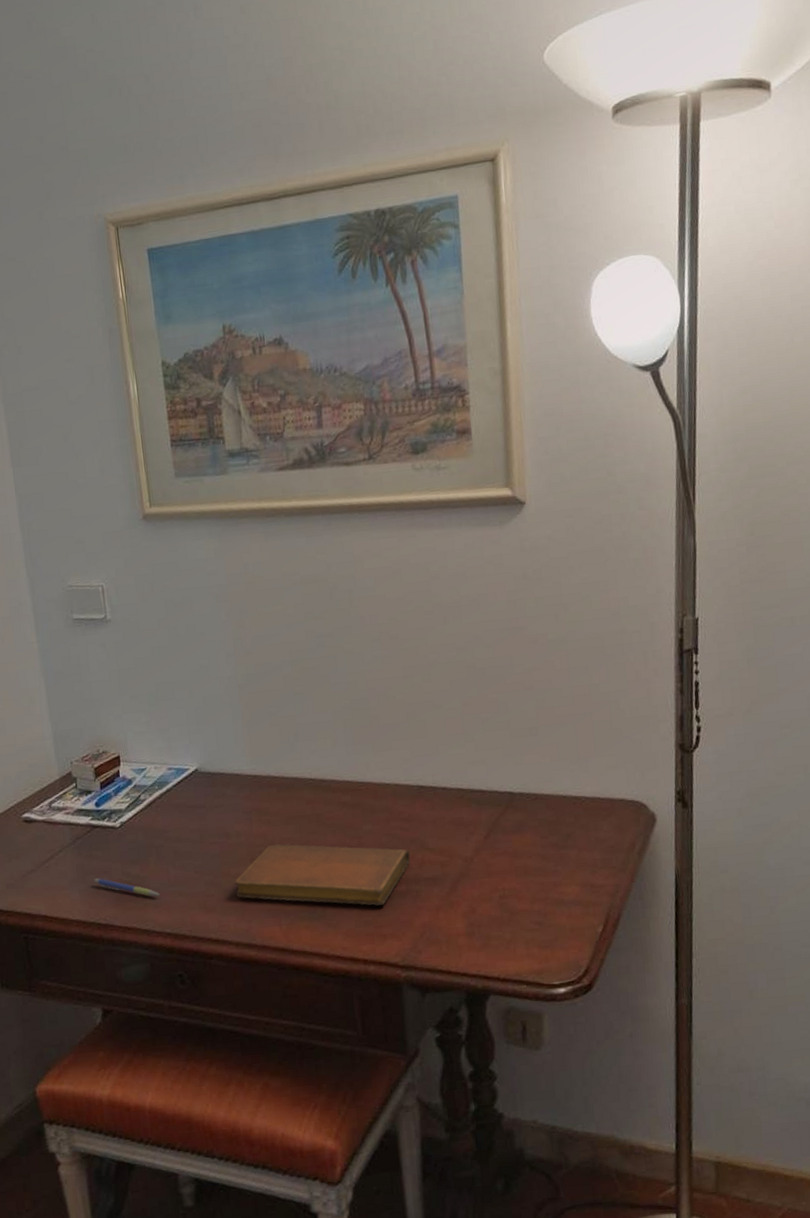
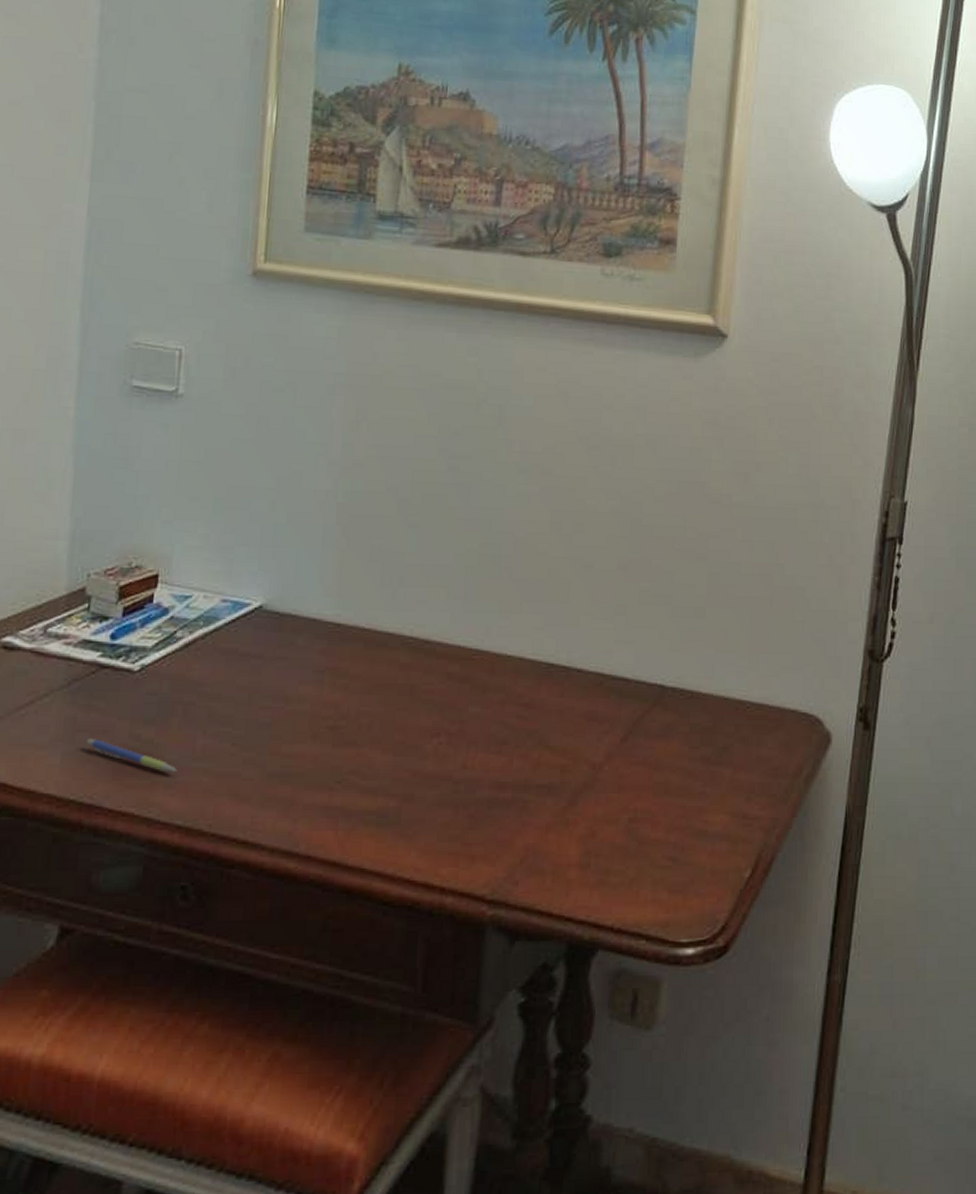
notebook: present [235,844,410,906] -> none [284,718,523,815]

